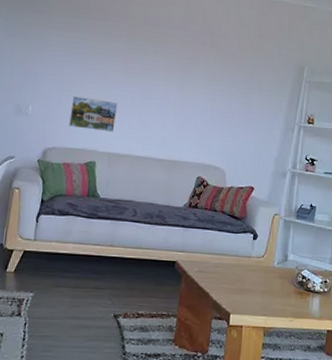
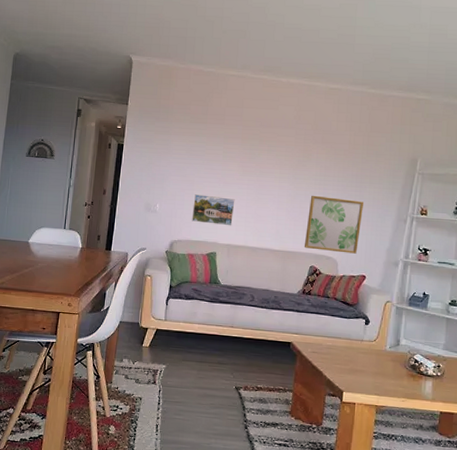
wall art: none [191,100,253,164] -> present [304,195,364,254]

